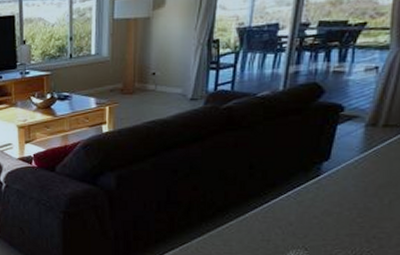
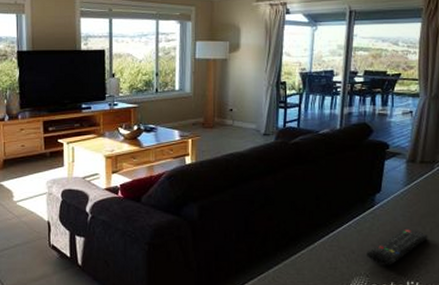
remote control: none [307,199,386,239] -> present [367,228,428,265]

